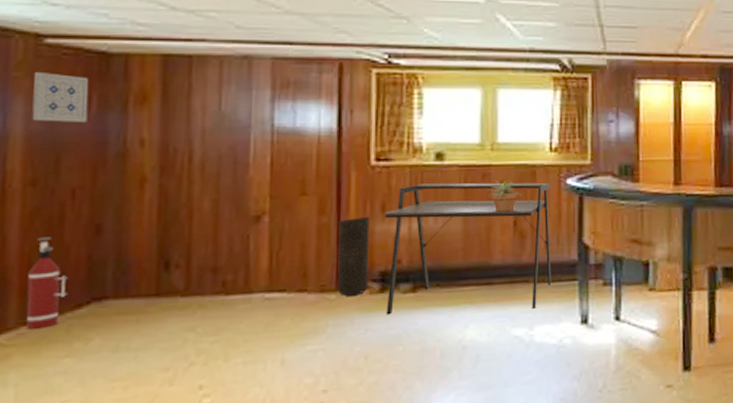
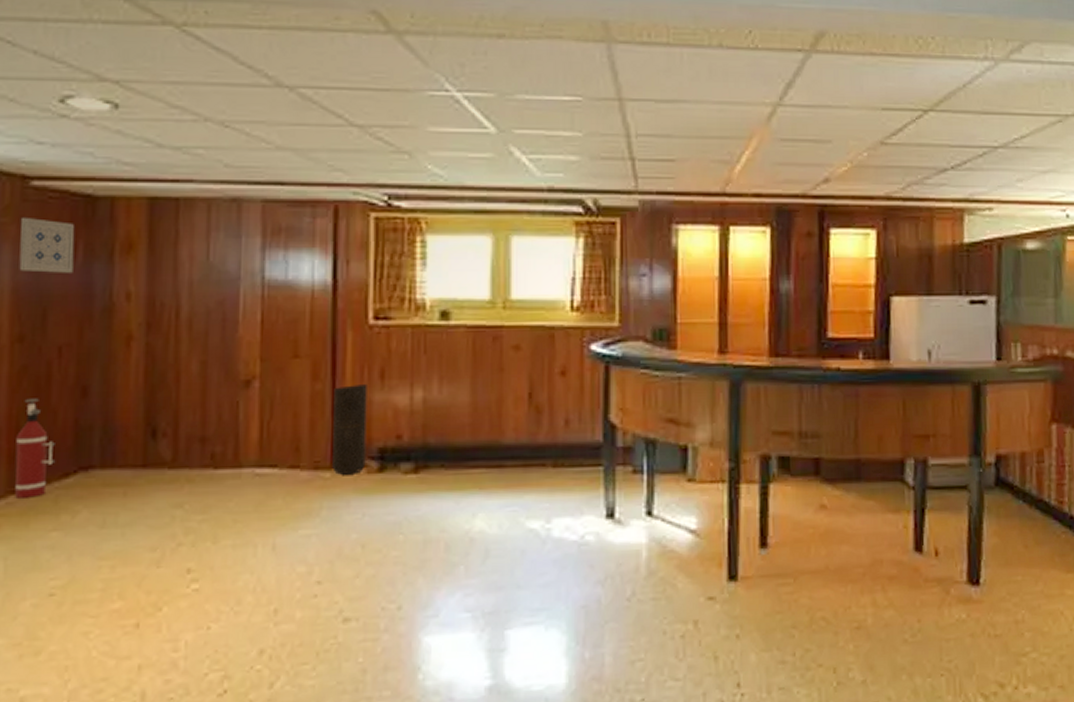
desk: present [383,182,552,315] -> none [382,346,572,499]
potted plant: present [486,180,523,211] -> none [497,344,539,381]

